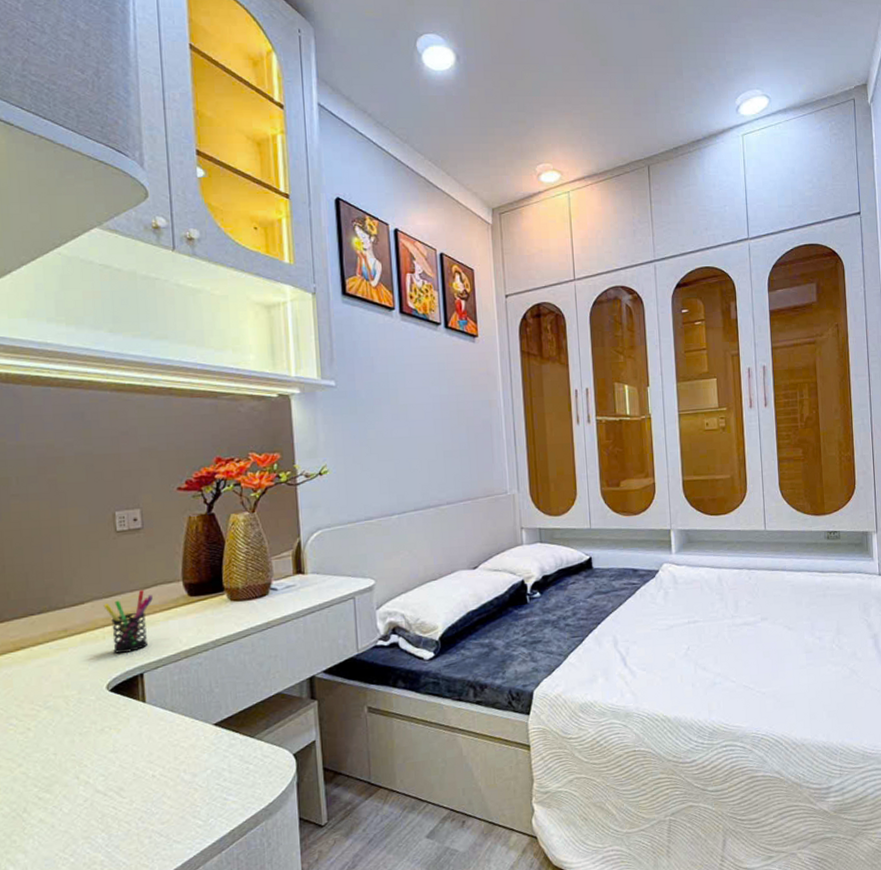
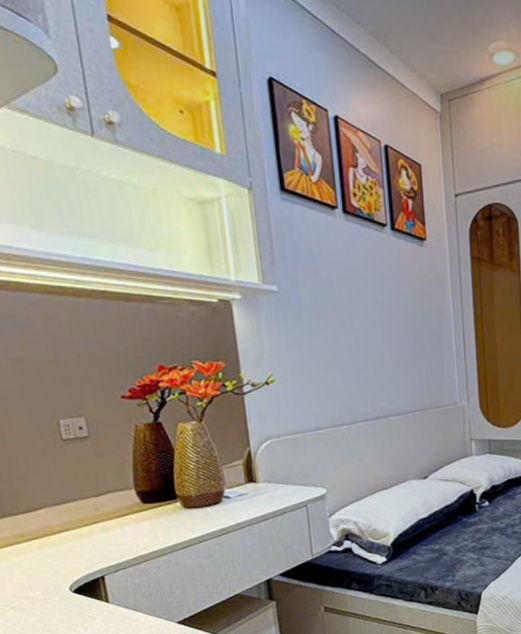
pen holder: present [103,590,153,654] -> none [57,497,107,558]

